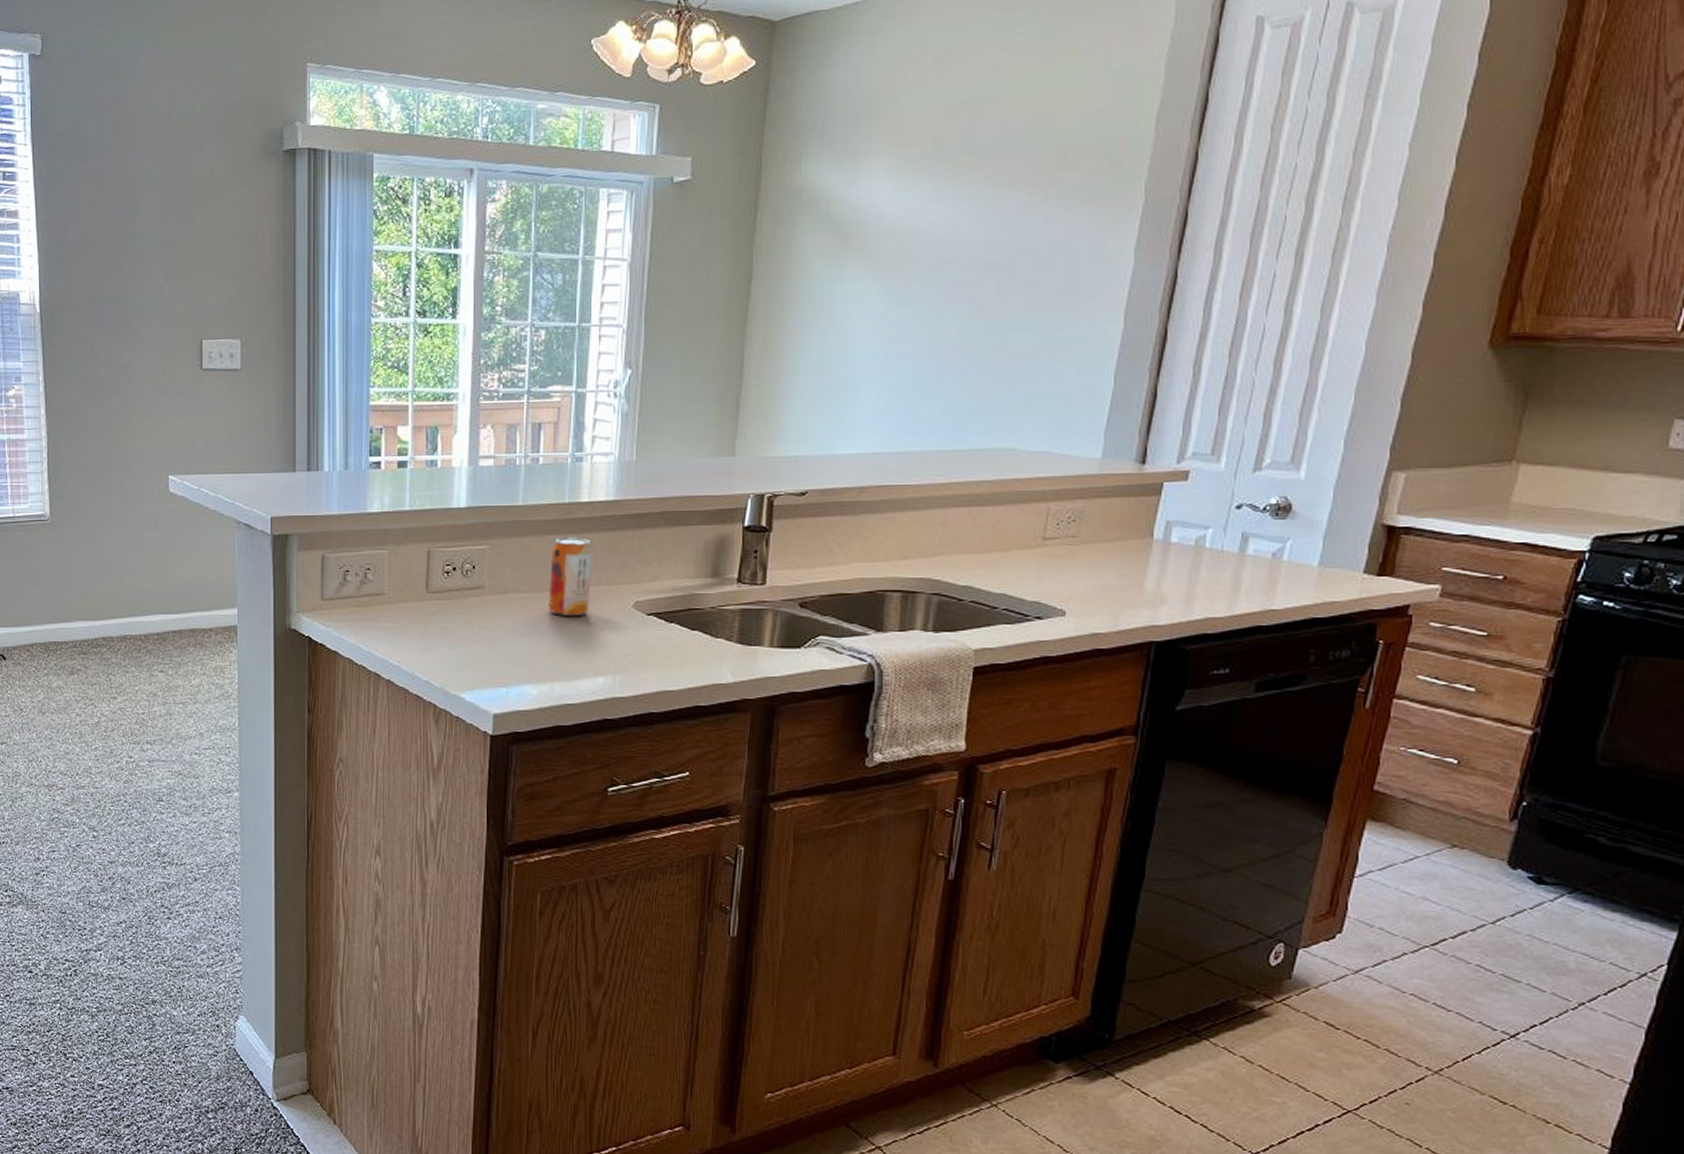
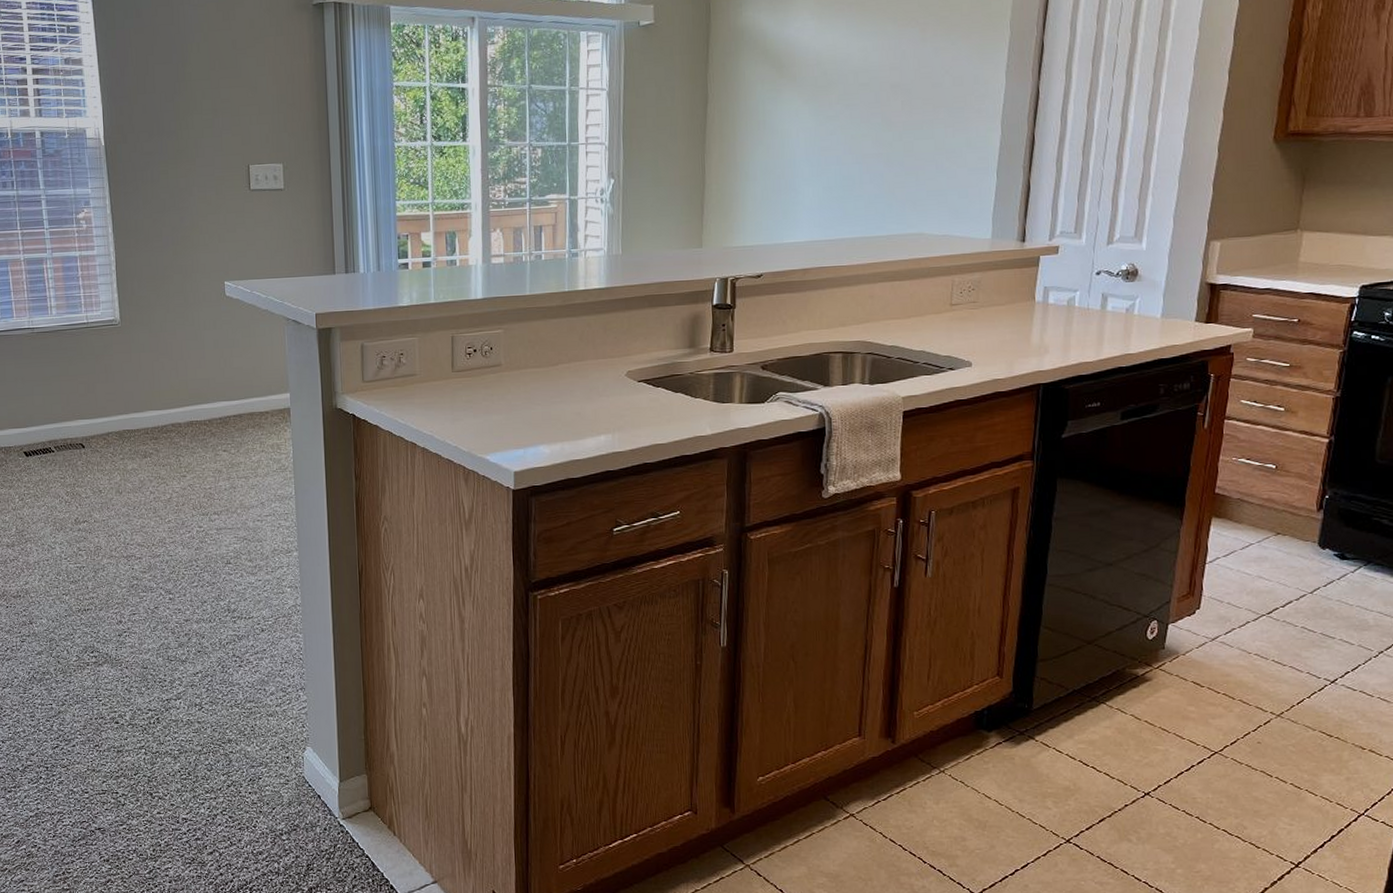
beverage can: present [548,537,593,615] -> none [555,320,591,386]

